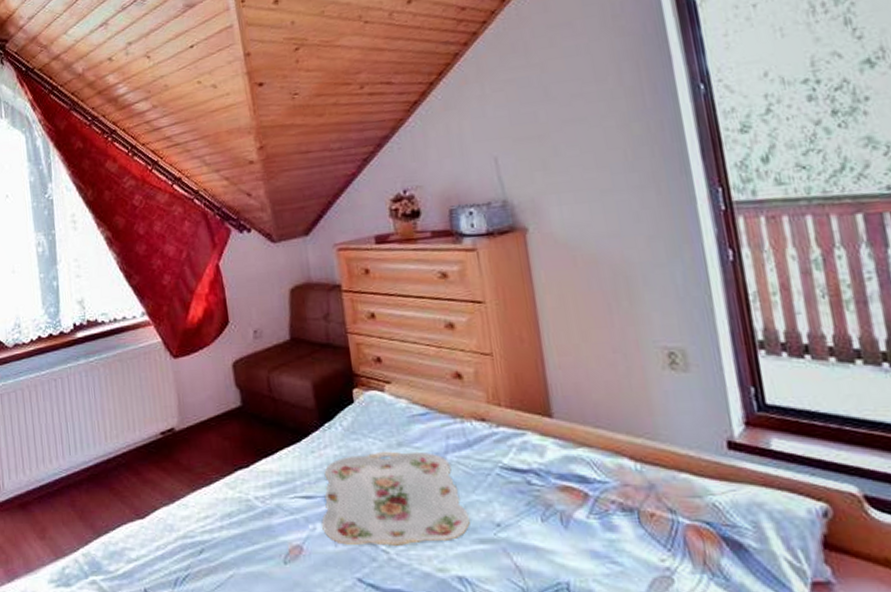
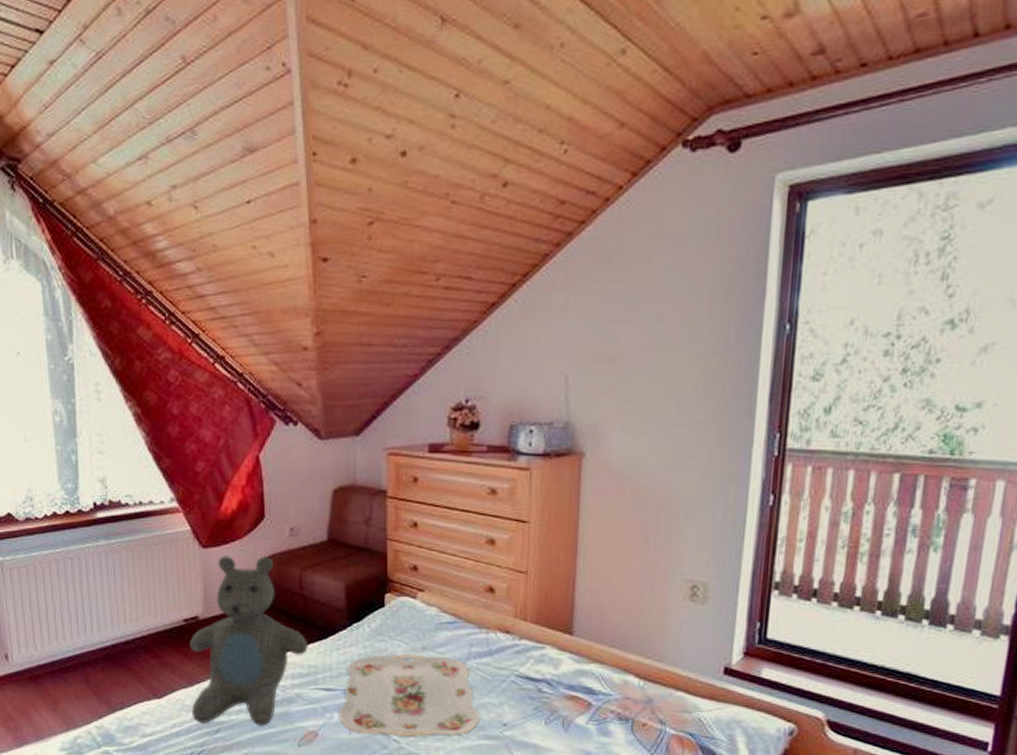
teddy bear: none [167,361,283,544] -> present [189,555,308,726]

